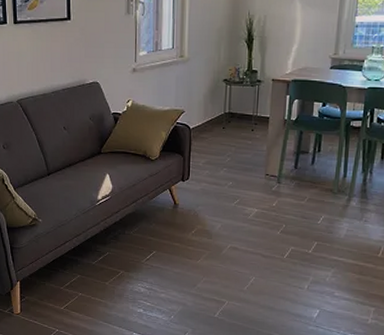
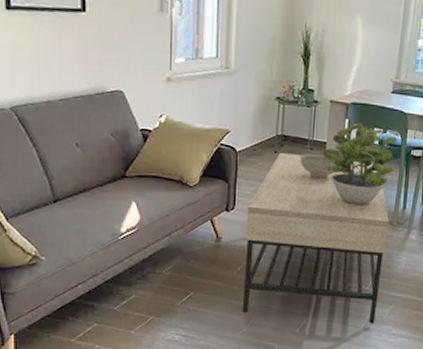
coffee table: none [196,128,331,286] -> present [242,152,390,324]
decorative bowl: none [245,128,278,151] -> present [300,154,336,179]
potted plant: none [266,97,337,173] -> present [322,122,398,204]

